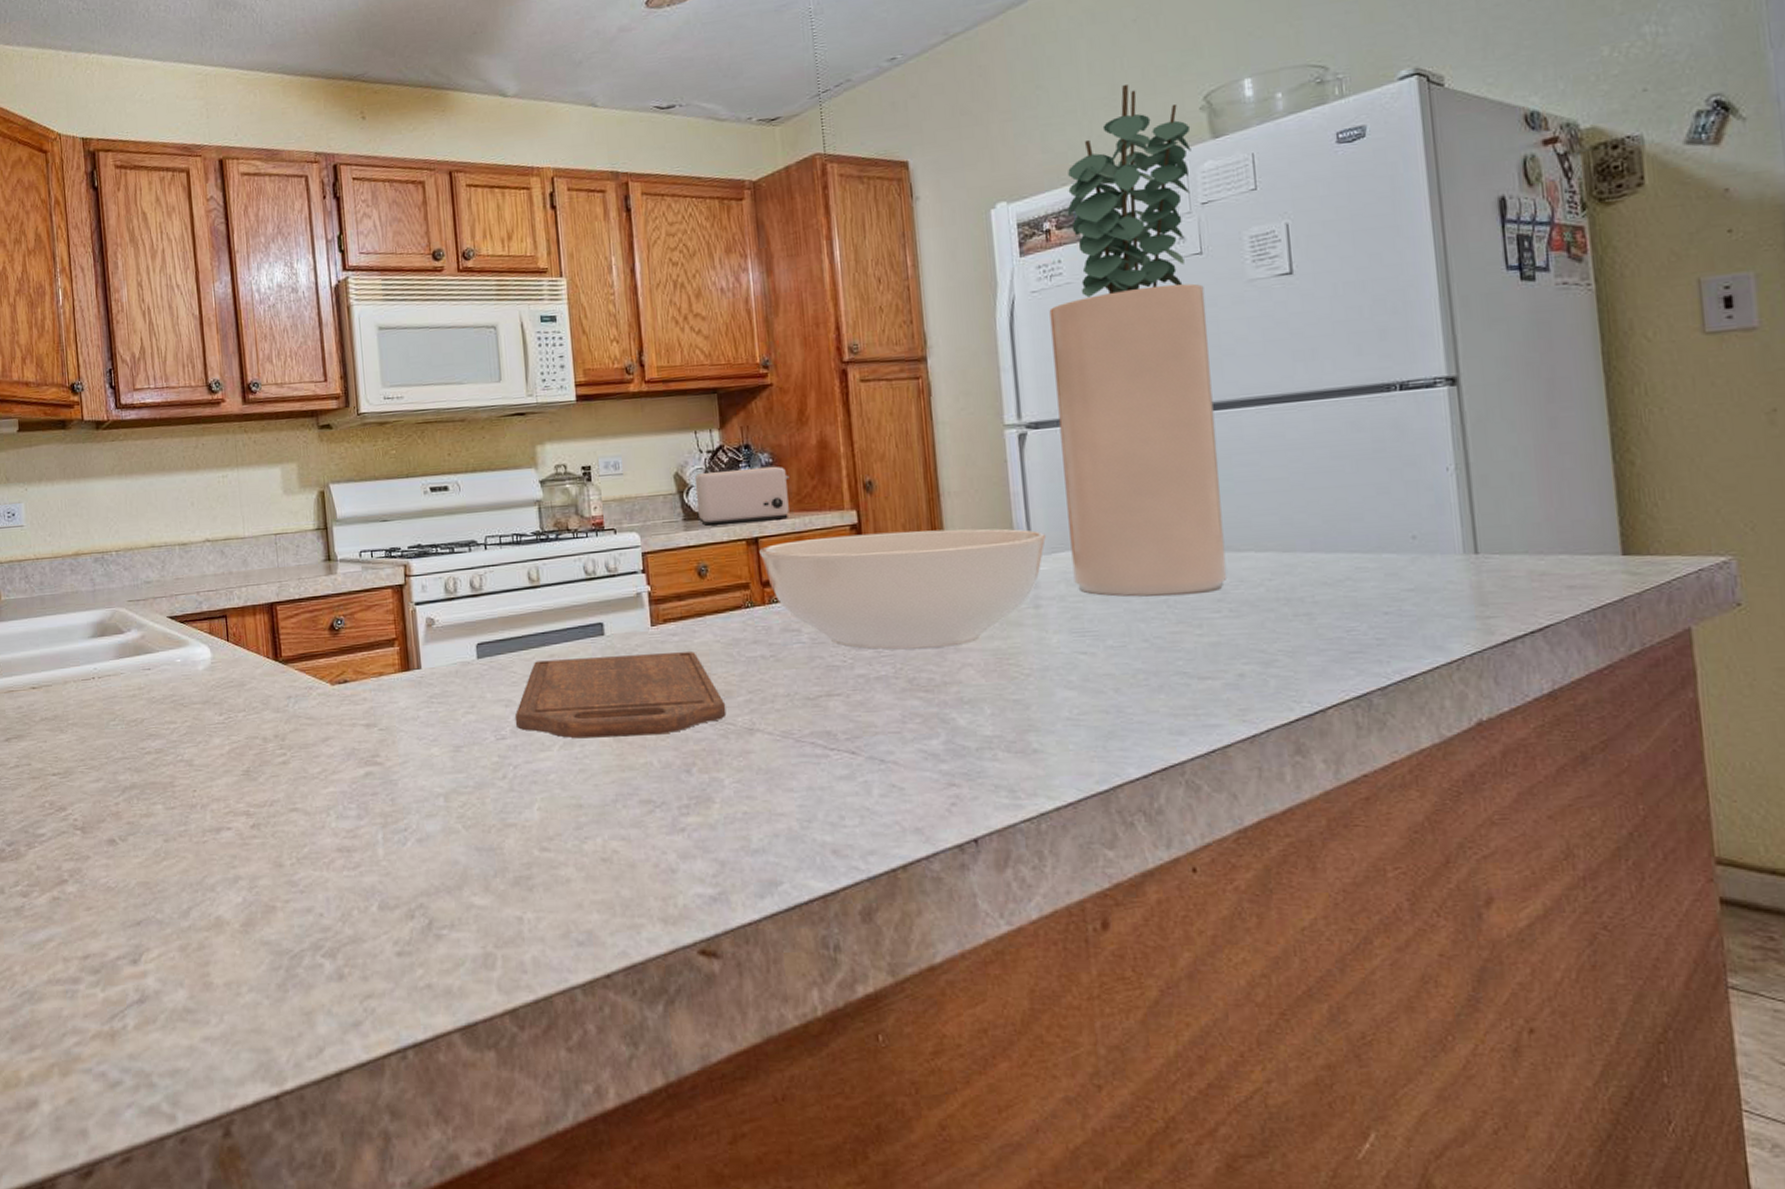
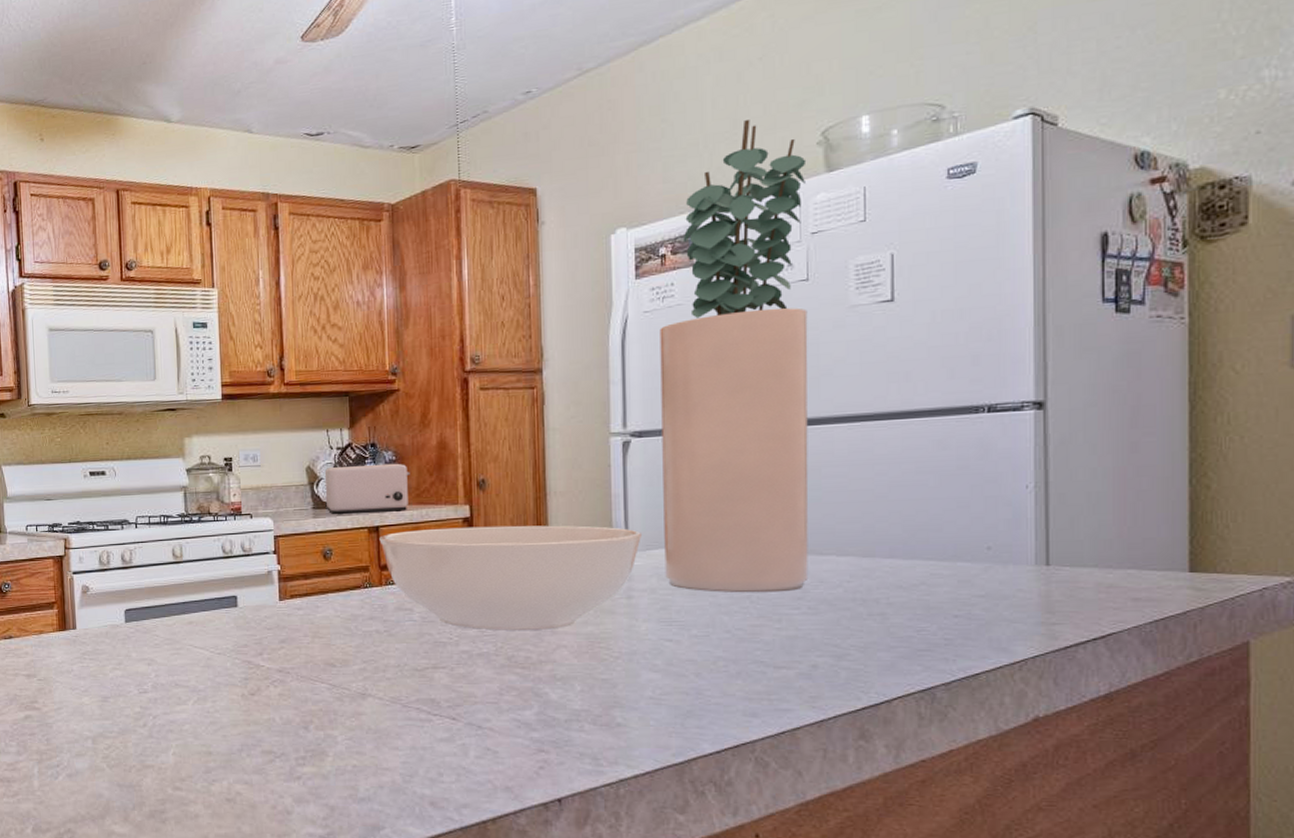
cutting board: present [514,652,727,739] -> none [156,624,343,695]

